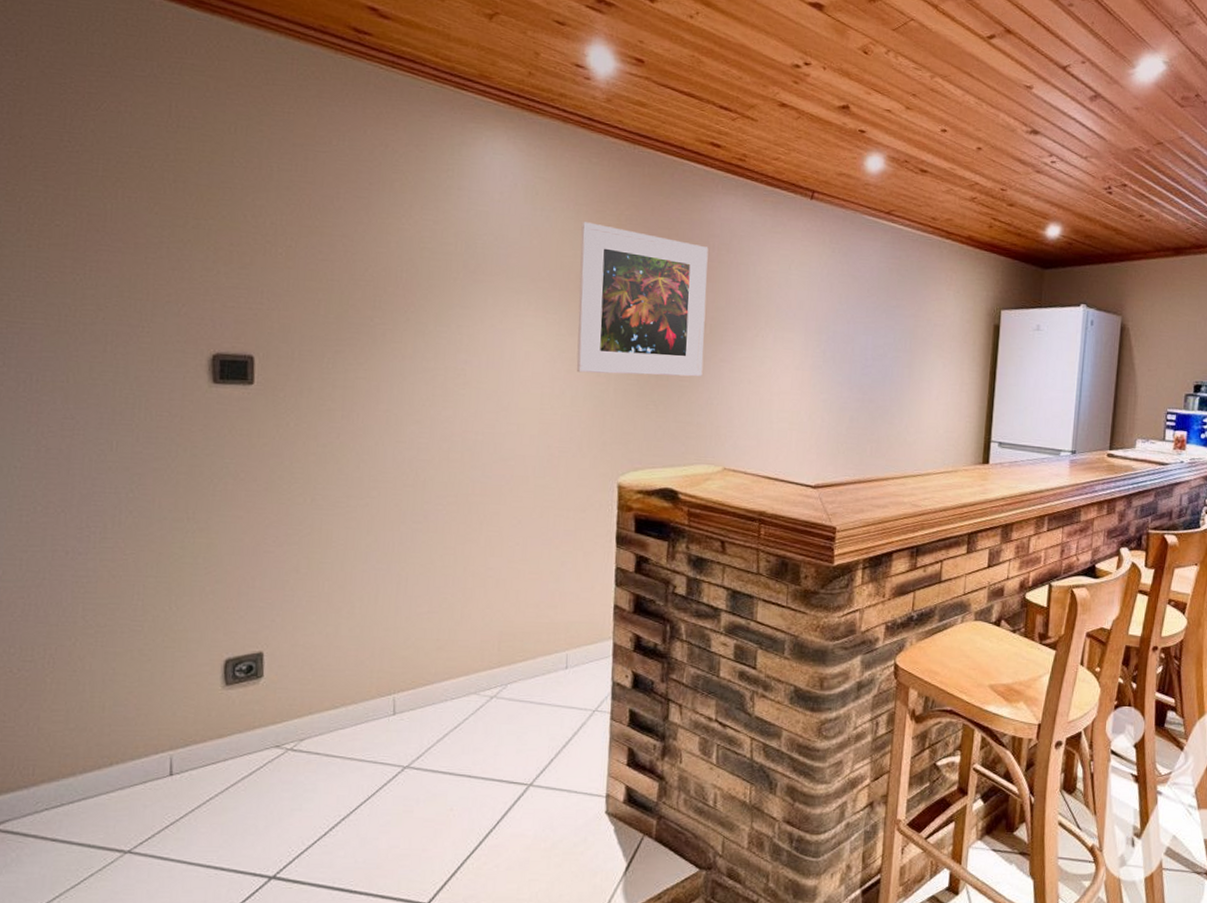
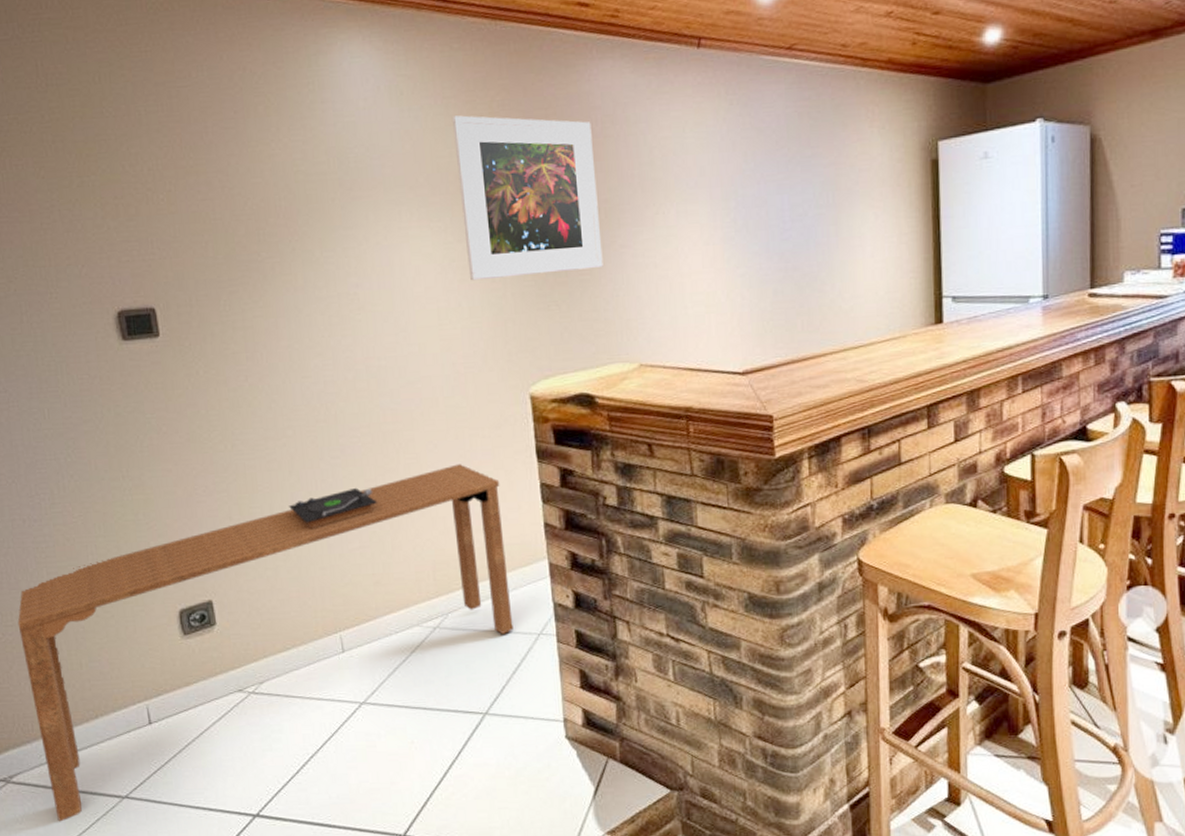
console table: none [38,541,577,876] -> present [17,464,513,822]

